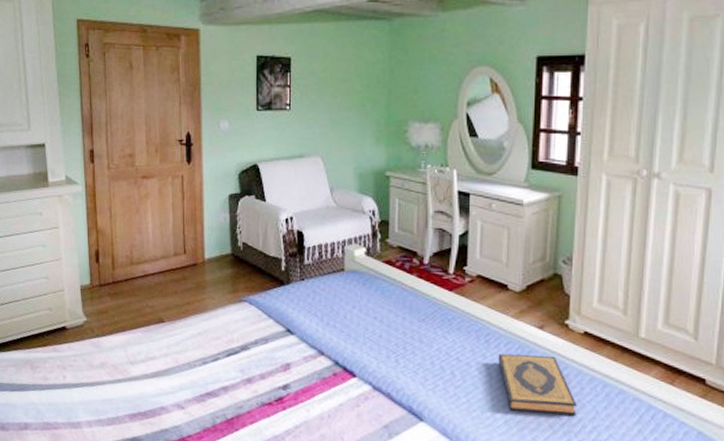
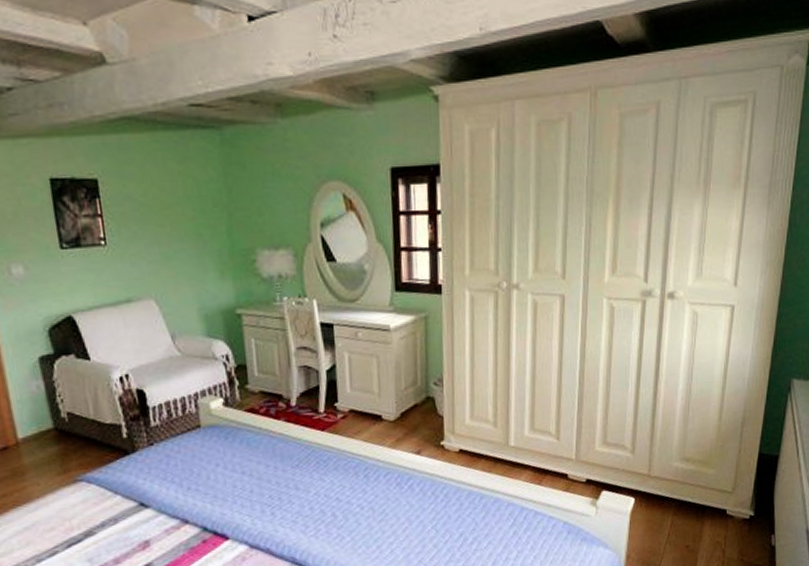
hardback book: present [498,353,577,416] -> none [378,479,458,539]

